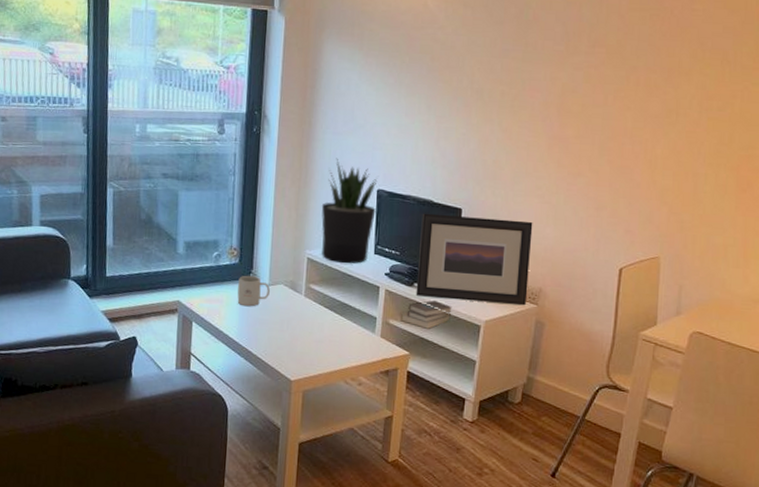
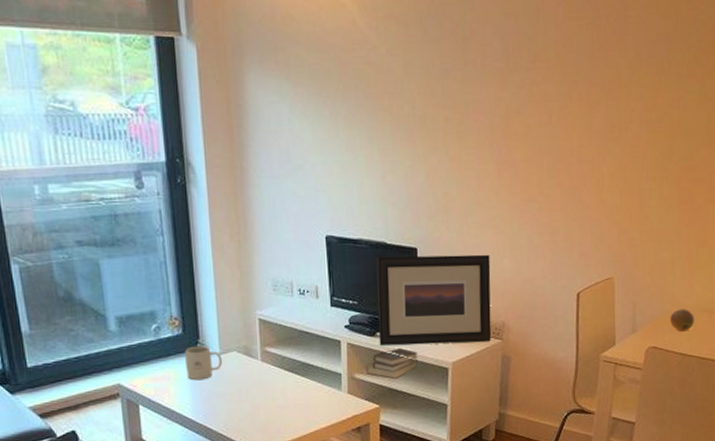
planter: present [321,158,378,263] -> none [266,205,327,320]
fruit: none [718,297,747,321] -> present [669,309,695,332]

